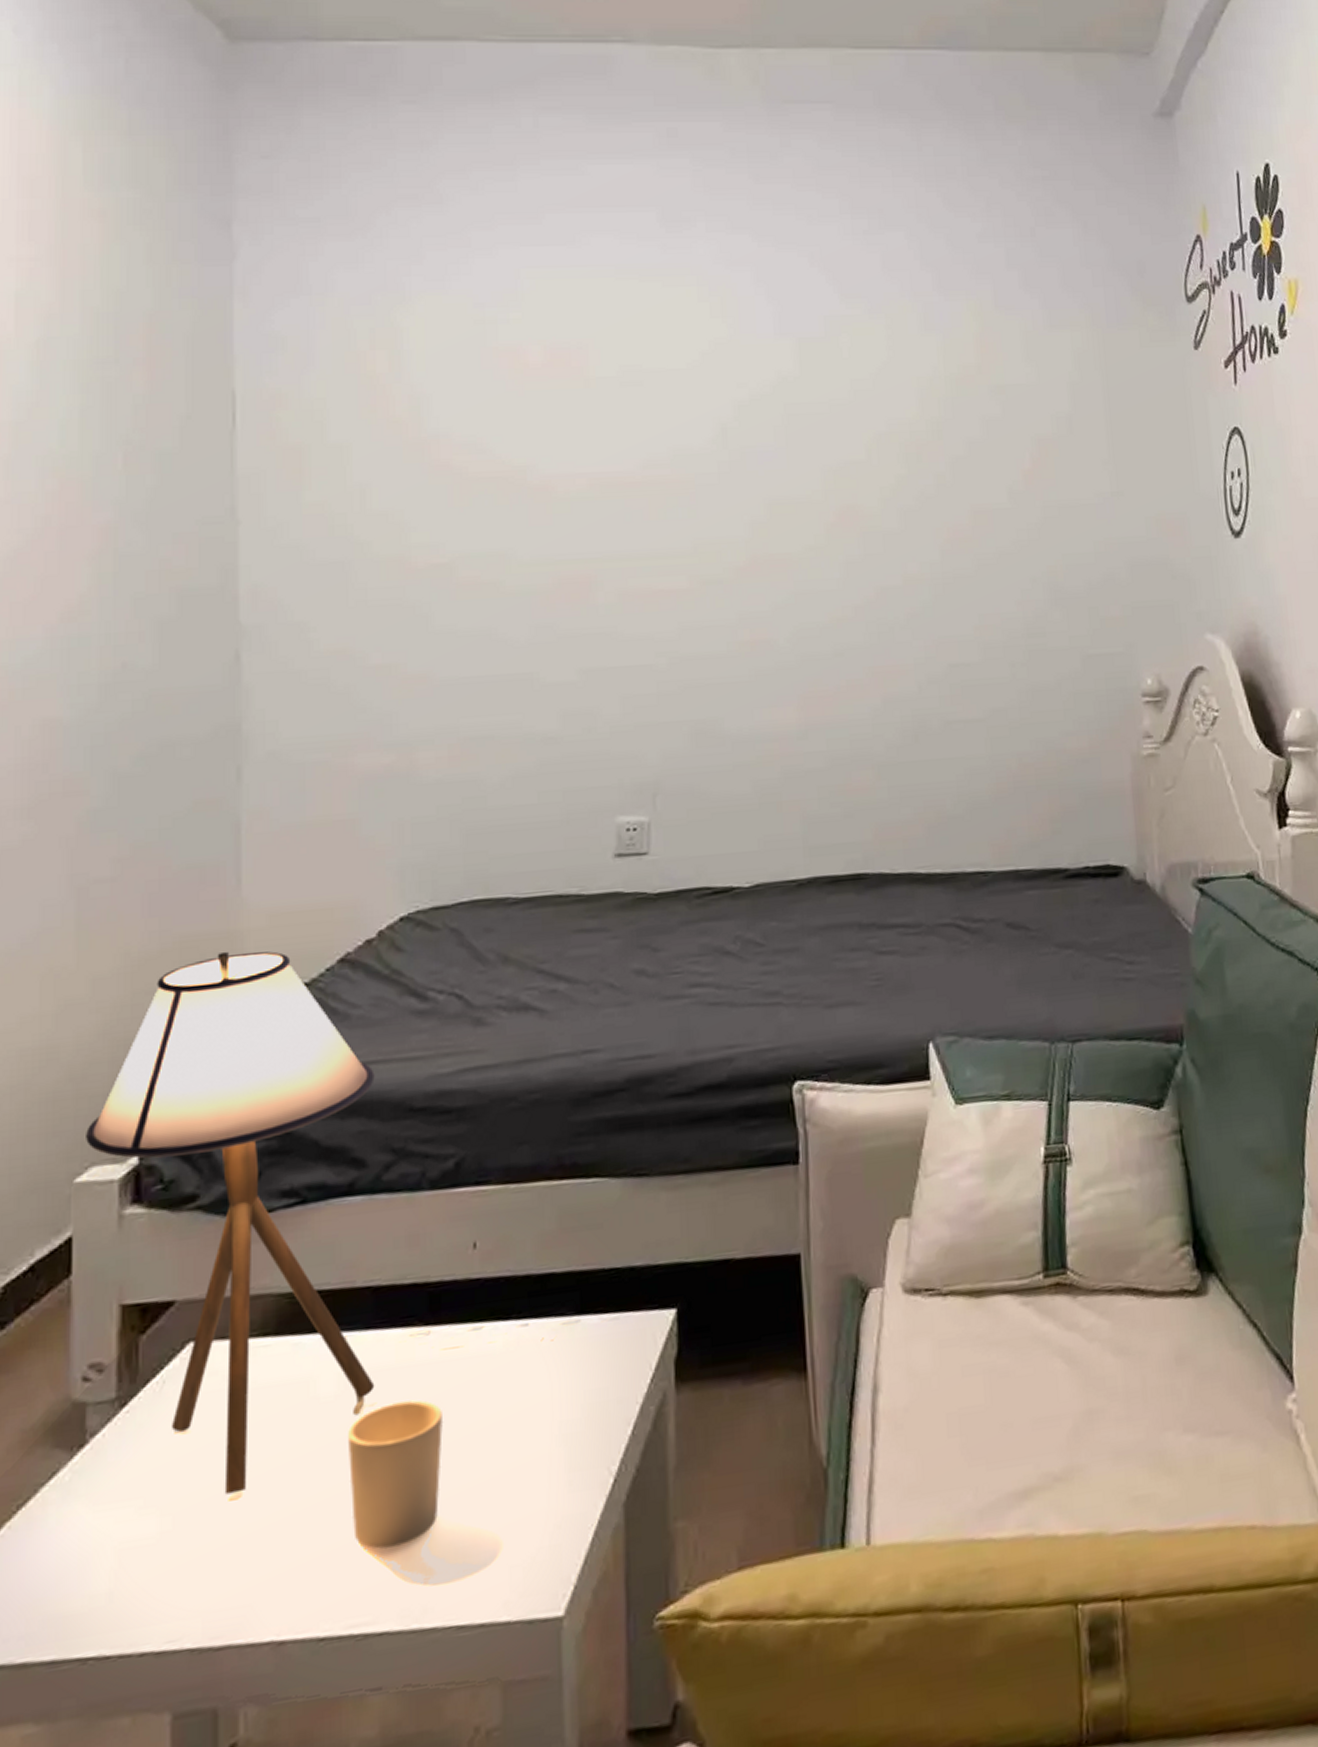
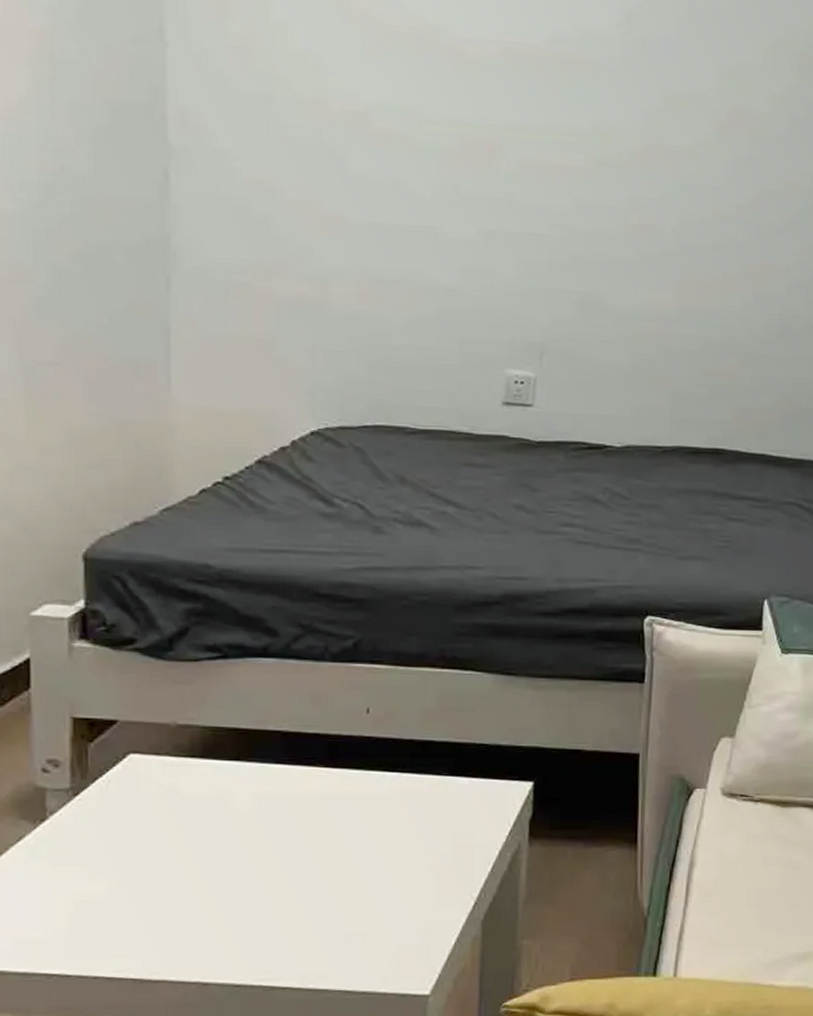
table lamp: present [86,951,375,1495] -> none [39,440,286,872]
mug: present [348,1400,444,1549] -> none [260,822,339,928]

